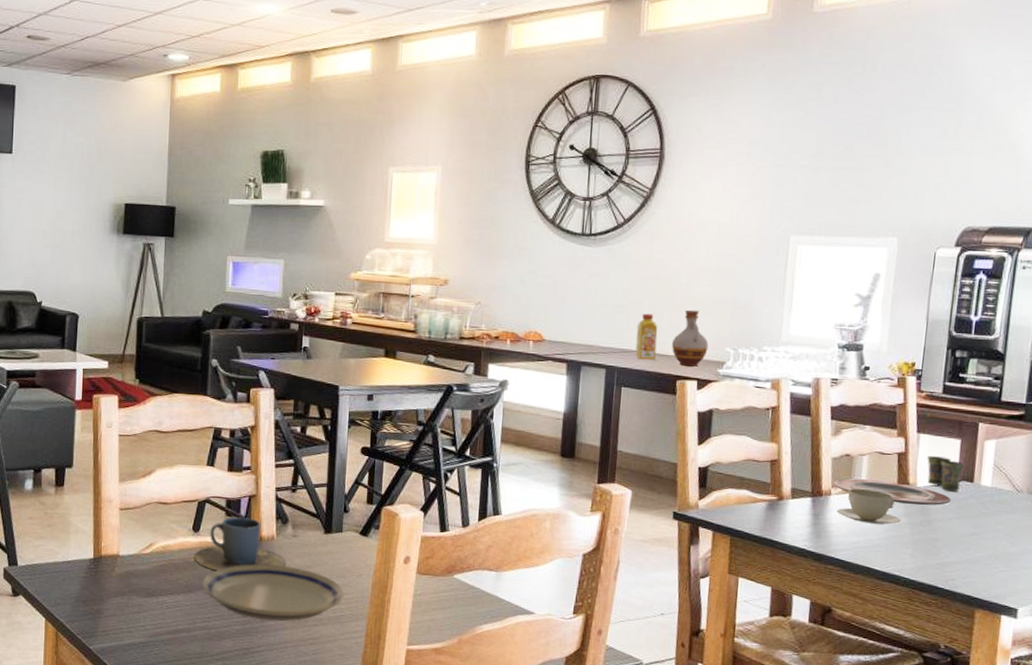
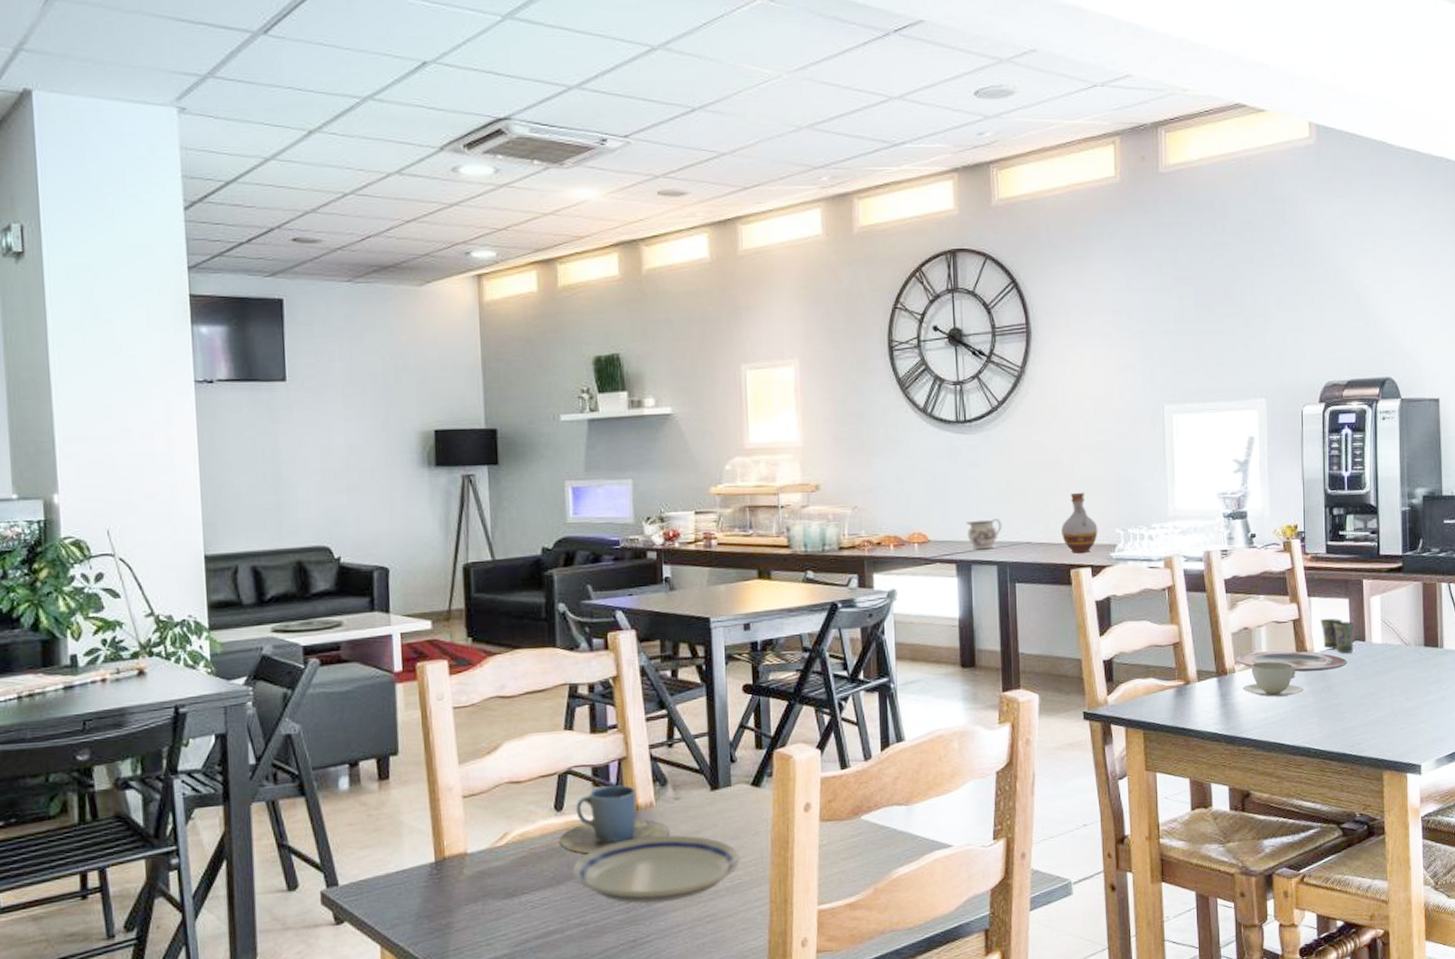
pitcher: none [580,326,615,353] -> present [966,519,1002,550]
juice bottle: present [635,313,658,360] -> none [1023,501,1046,551]

